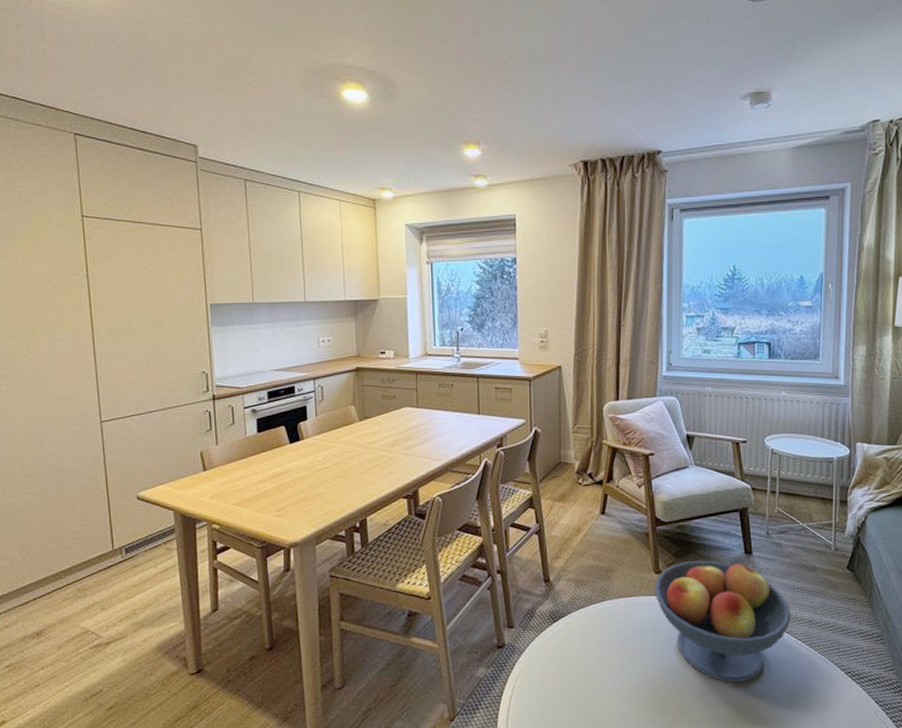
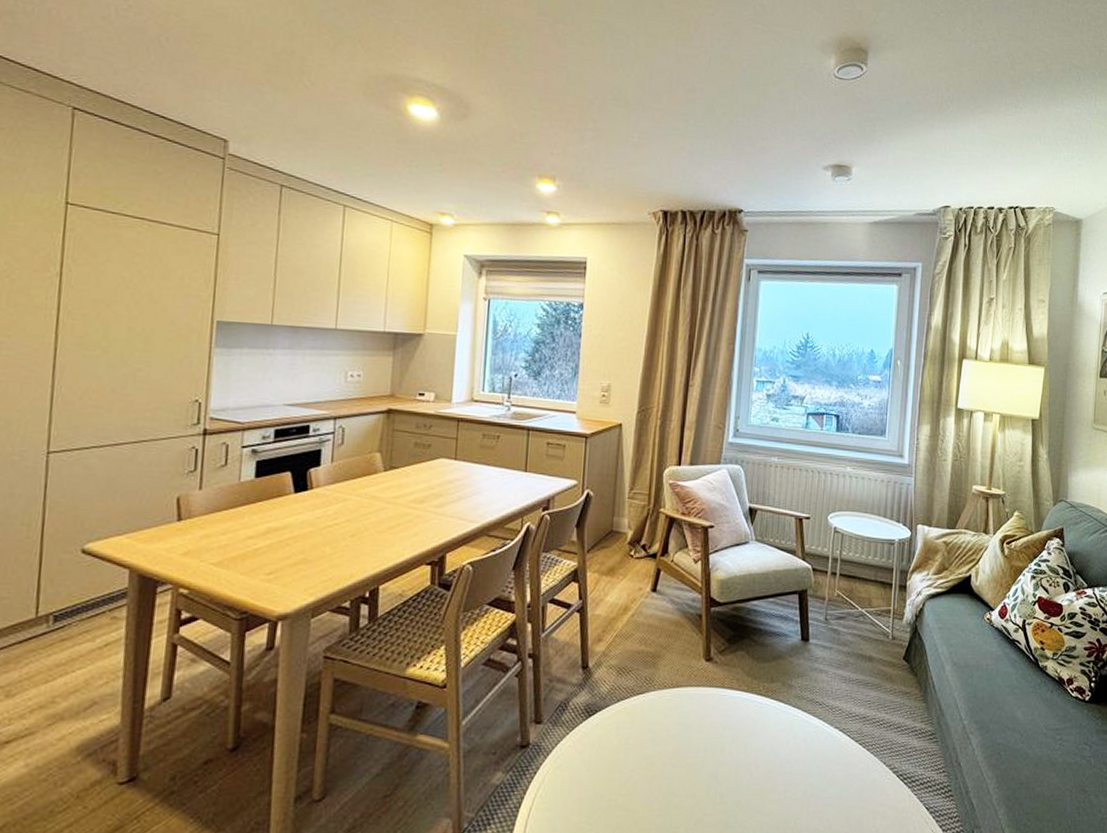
fruit bowl: present [655,560,792,683] -> none [704,647,846,789]

